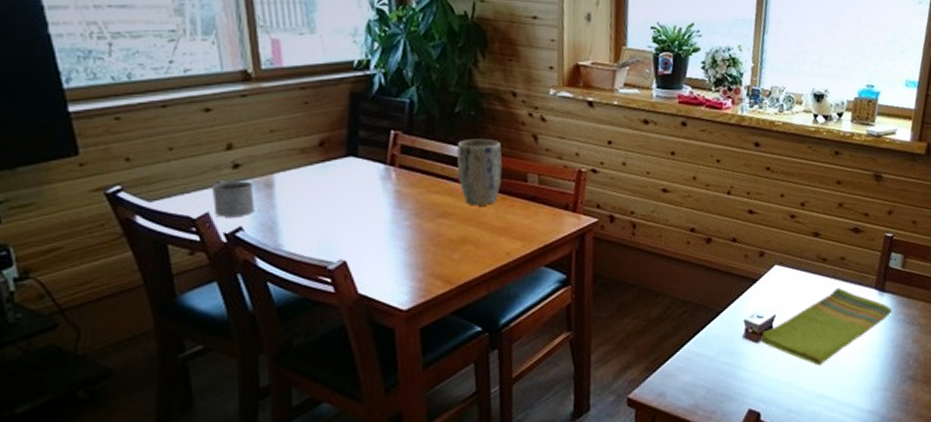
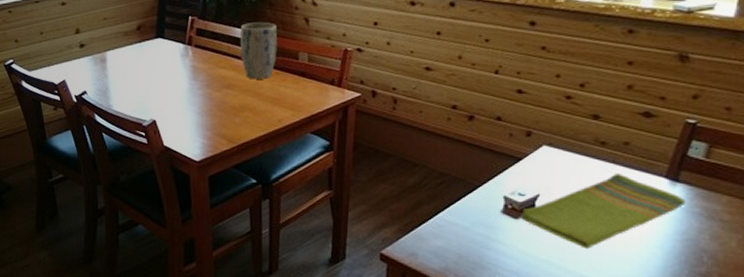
mug: present [211,180,255,217] -> none [66,56,94,84]

